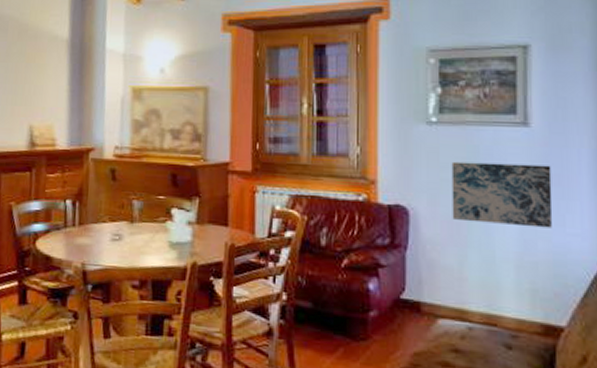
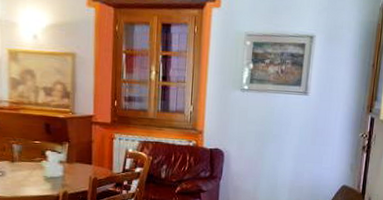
wall art: present [451,161,553,228] -> none [252,118,318,165]

